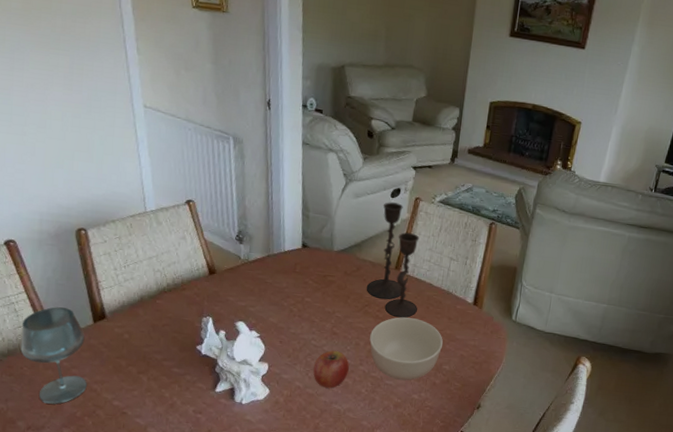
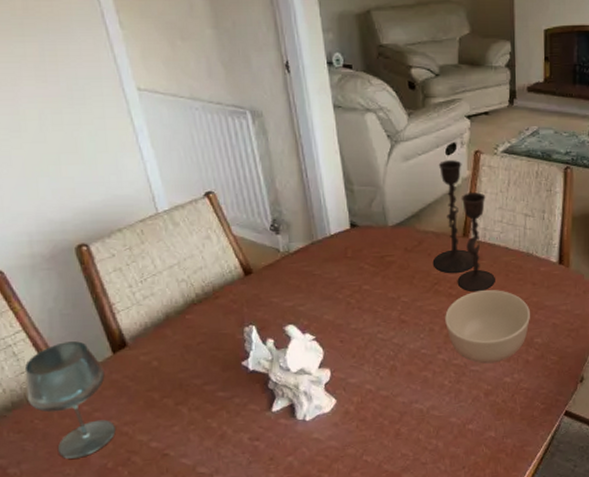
fruit: present [313,350,349,389] -> none [384,341,426,387]

